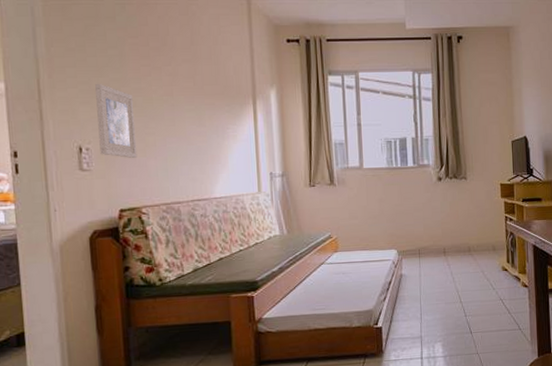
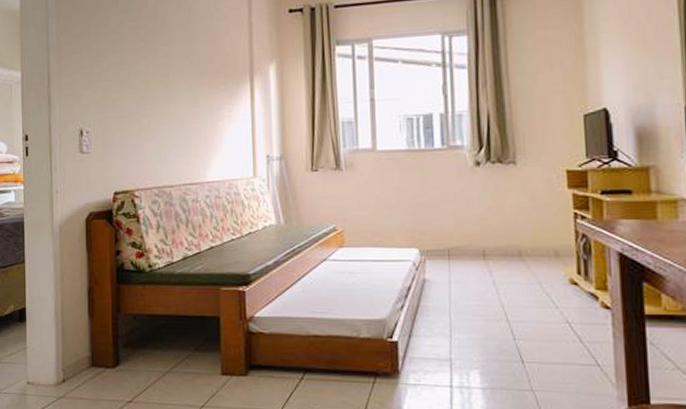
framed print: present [95,83,137,159] -> none [97,67,133,142]

